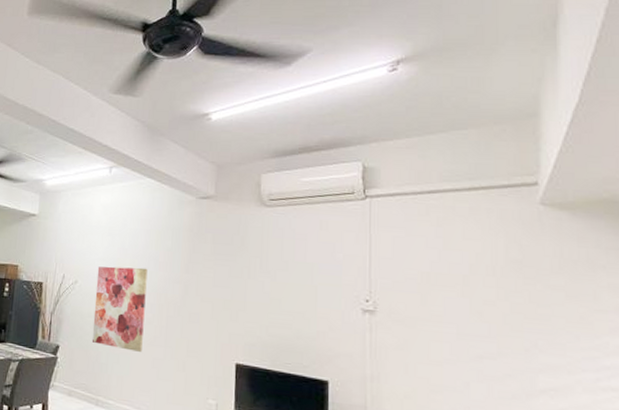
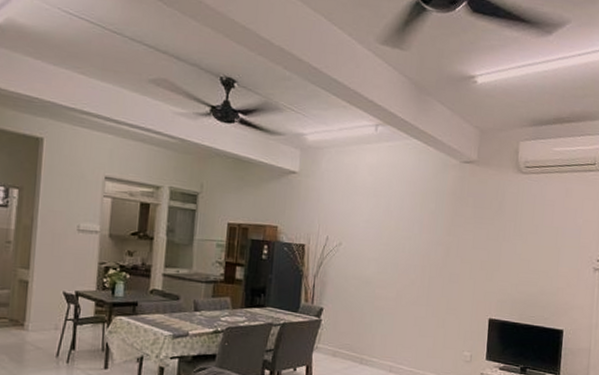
wall art: present [91,266,148,352] -> none [356,228,412,311]

